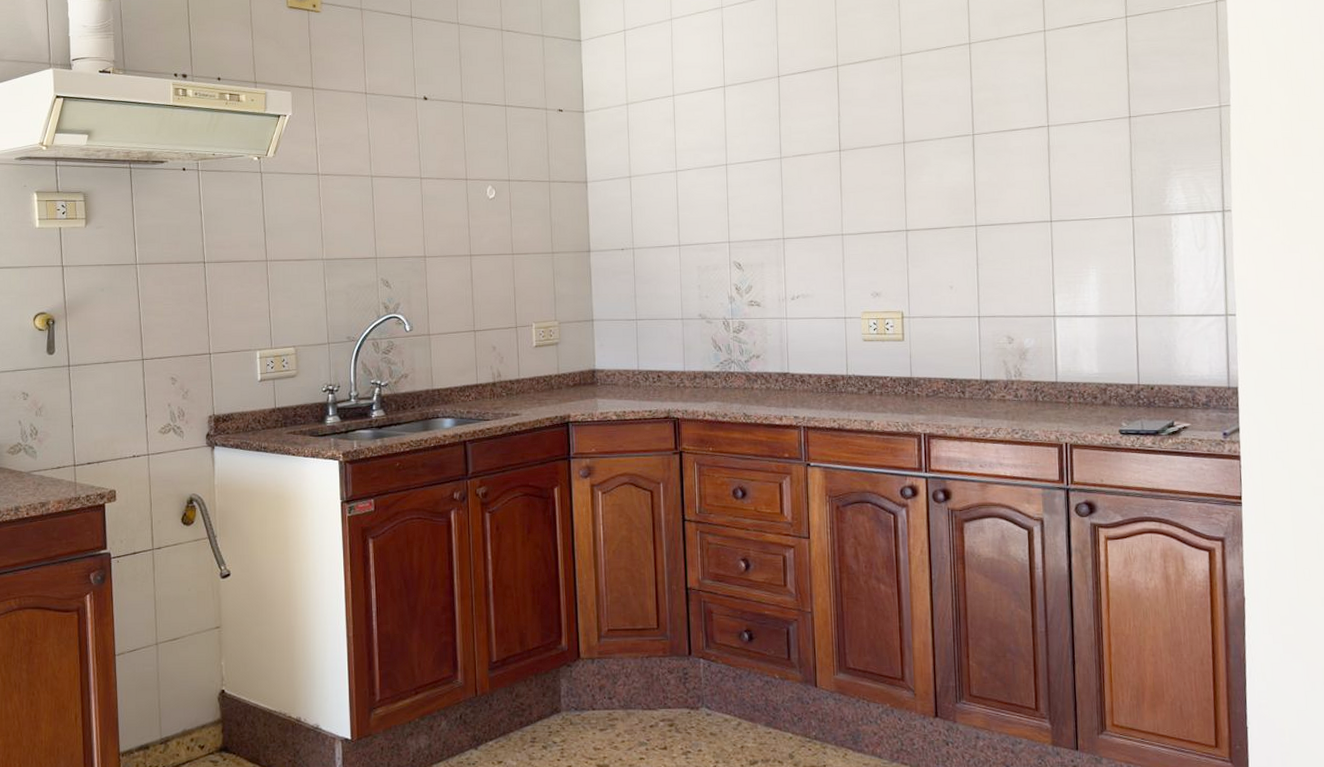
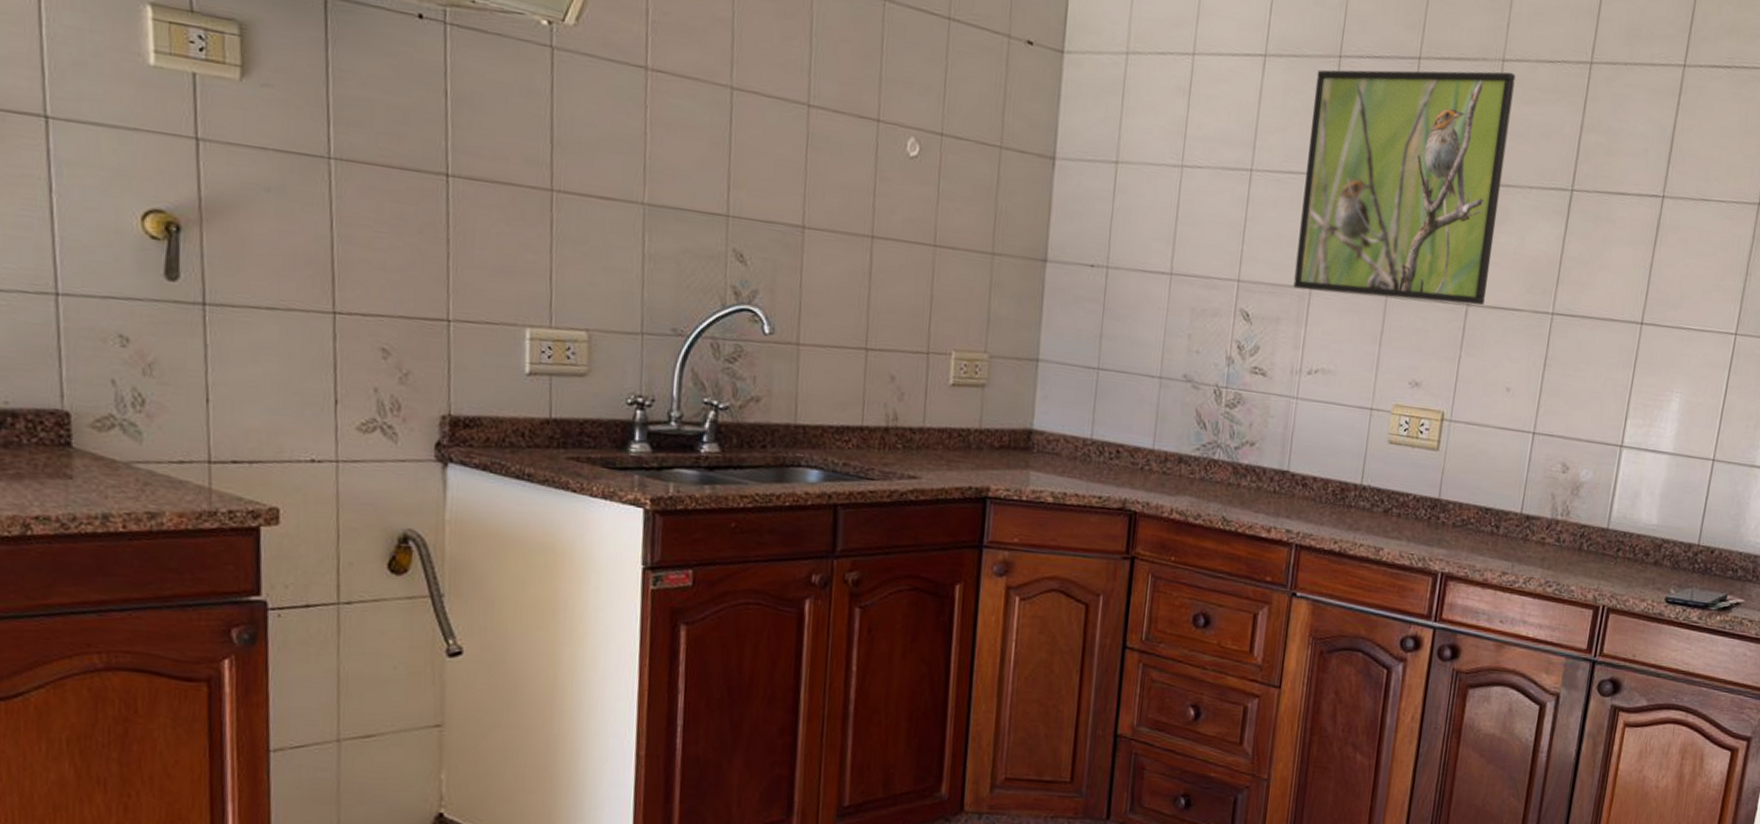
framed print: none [763,62,920,240] -> present [1293,69,1516,306]

